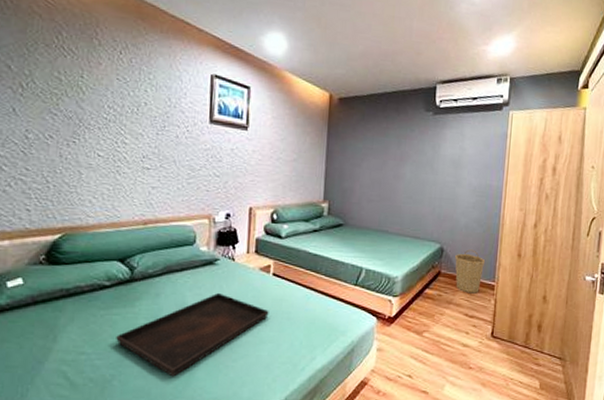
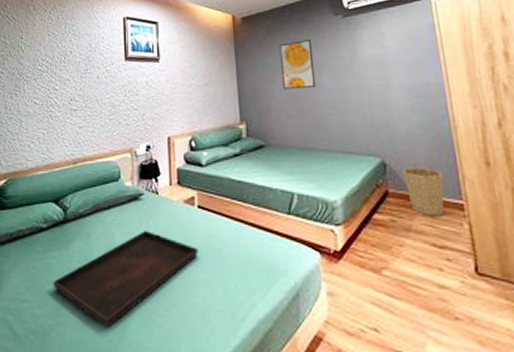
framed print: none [368,130,401,177] -> present [279,40,316,90]

